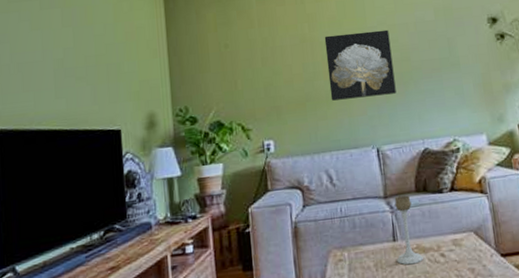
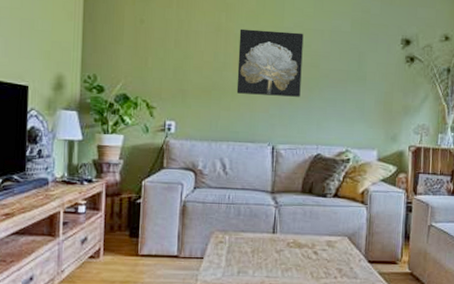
candle holder: present [394,195,423,265] -> none [272,192,297,257]

